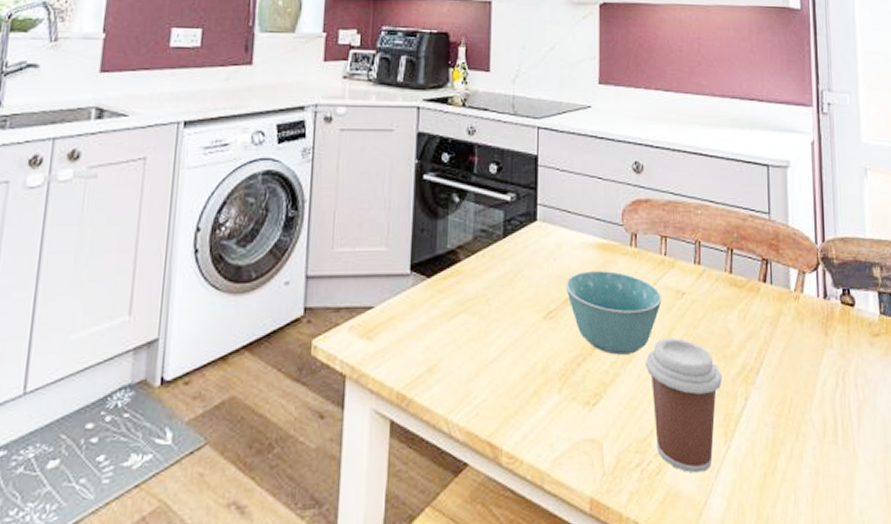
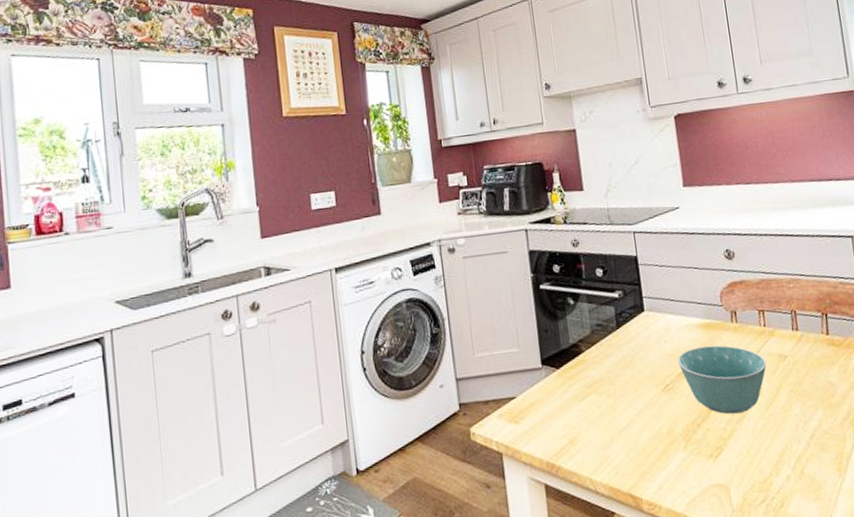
coffee cup: present [646,338,722,473] -> none [758,394,831,504]

